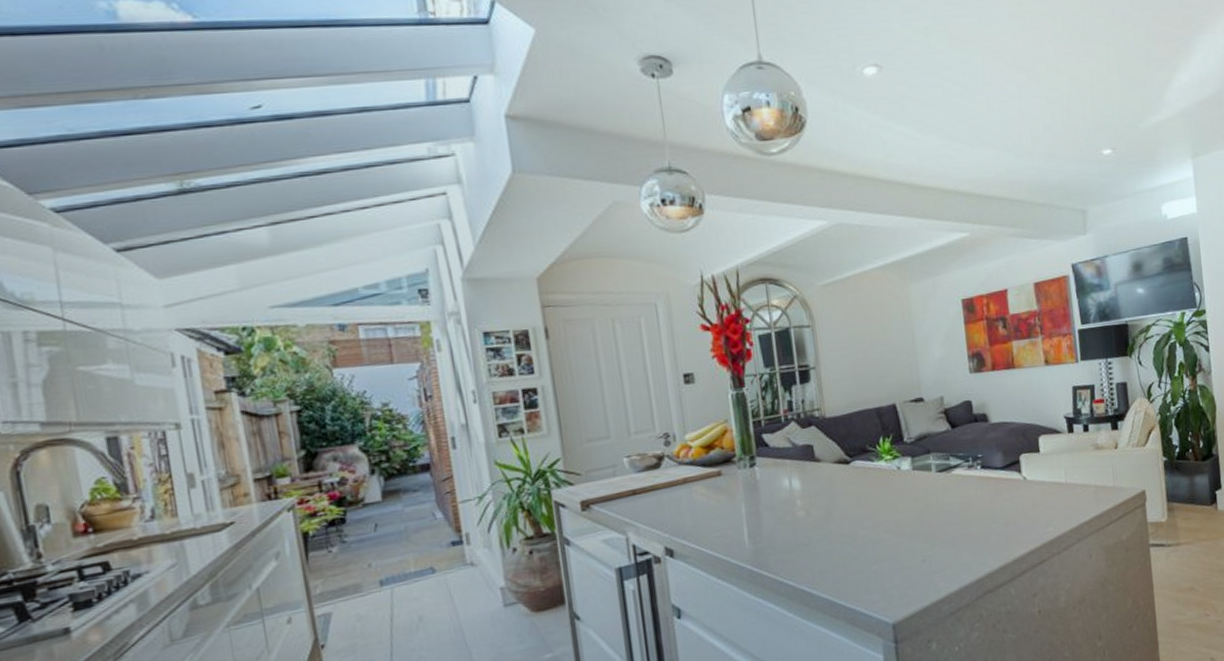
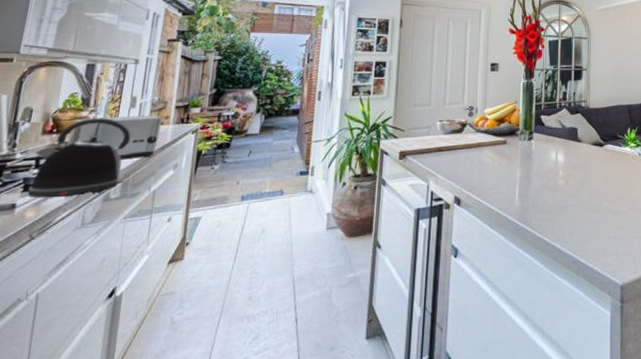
kettle: none [72,505,212,618] -> present [27,117,131,199]
toaster: none [112,494,245,556] -> present [67,115,164,160]

